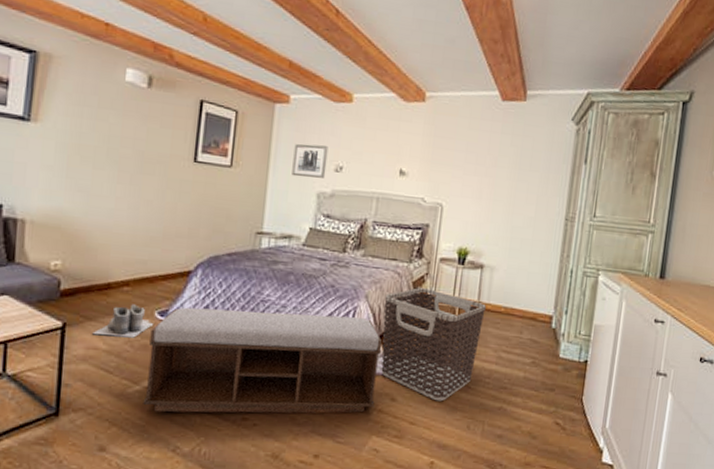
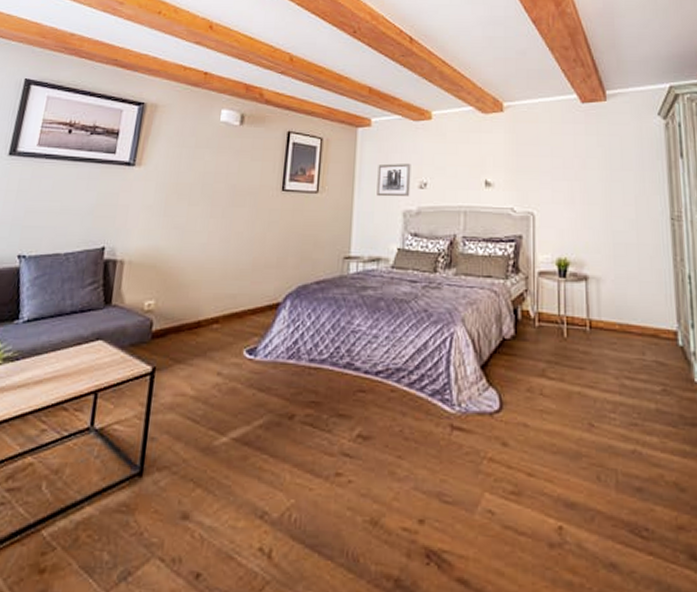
boots: present [92,304,154,338] -> none [181,343,243,381]
bench: present [143,307,383,414] -> none [229,343,486,469]
clothes hamper: present [381,288,486,402] -> none [483,307,598,445]

